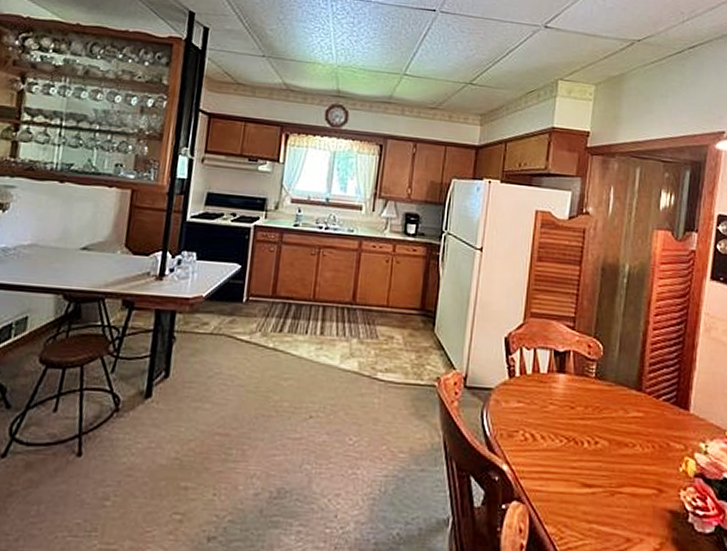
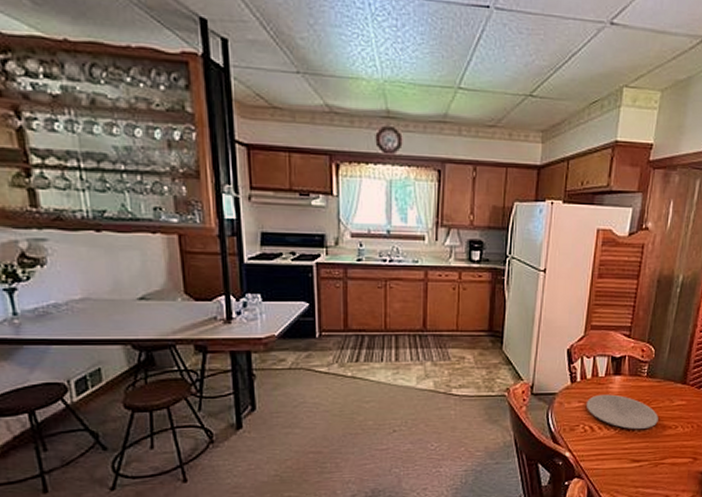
plate: none [526,395,612,445] -> present [586,394,658,430]

